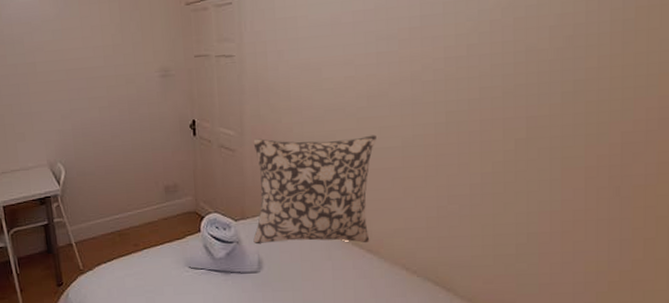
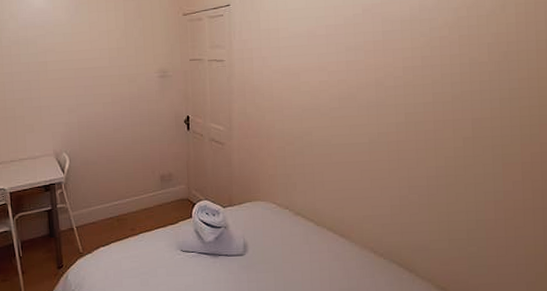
pillow: present [253,135,377,243] -> none [239,132,347,229]

